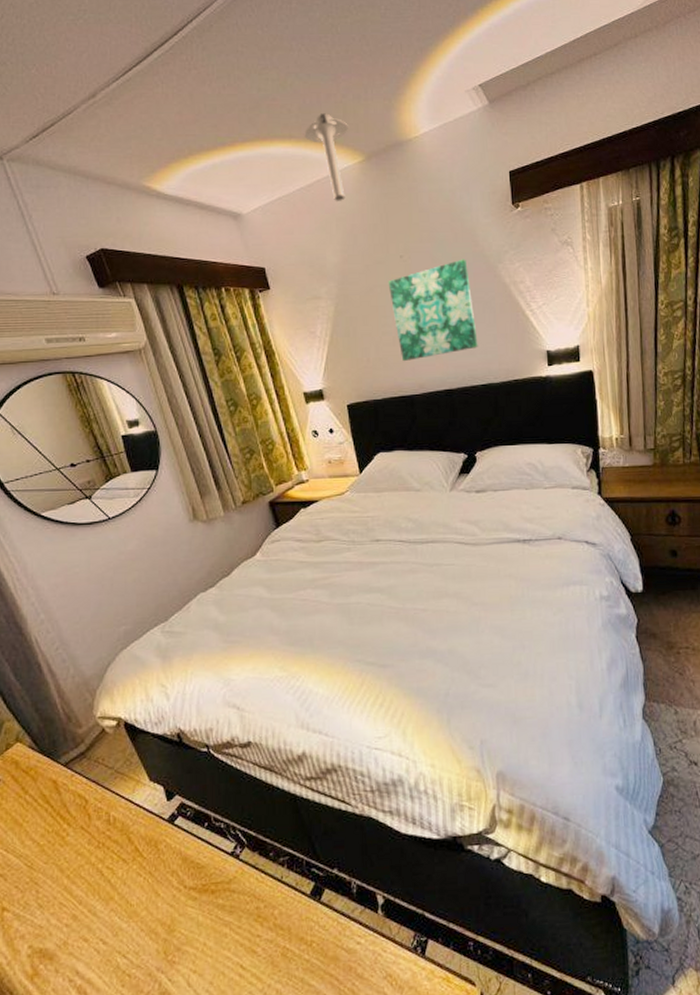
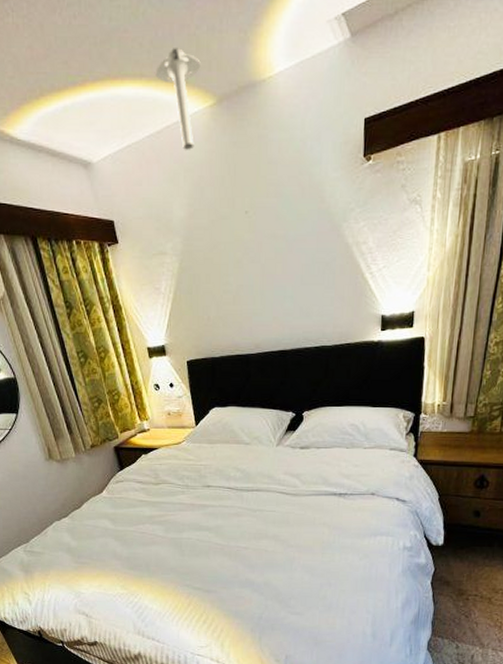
wall art: present [388,259,478,362] -> none [232,216,315,321]

